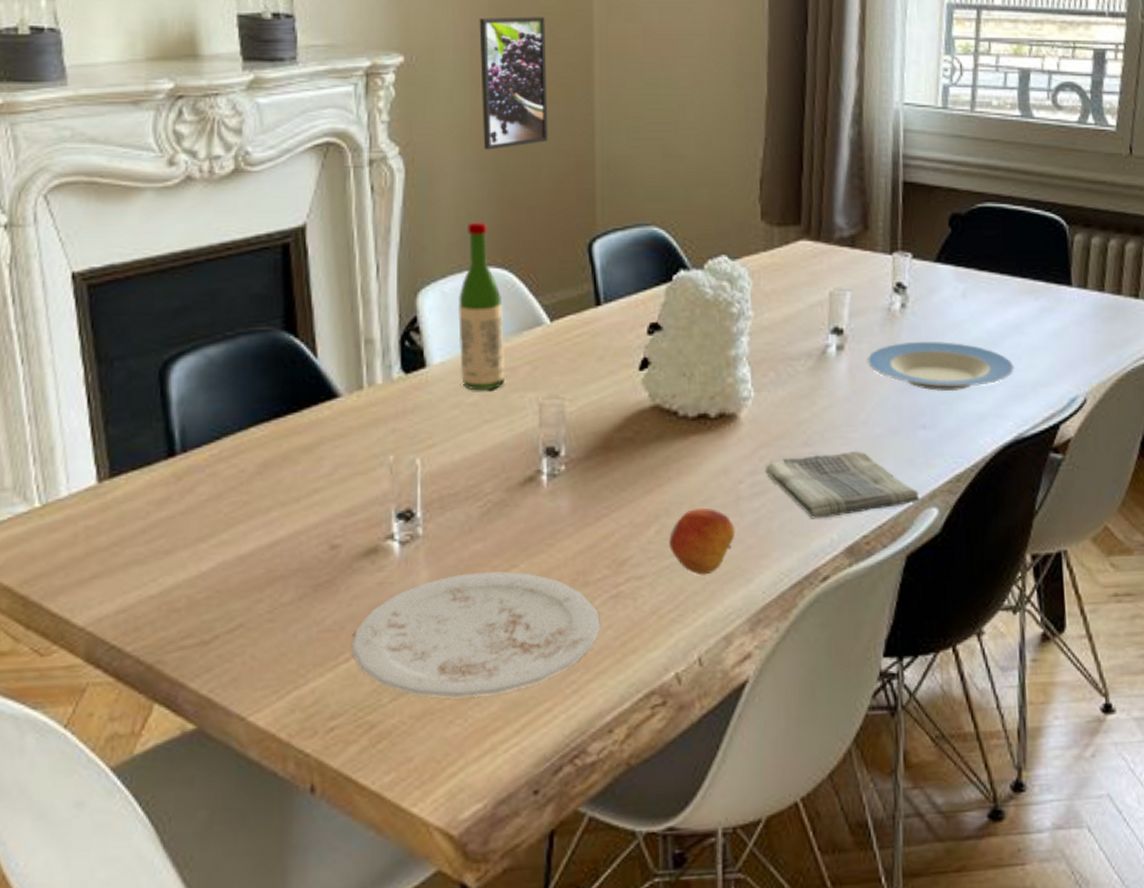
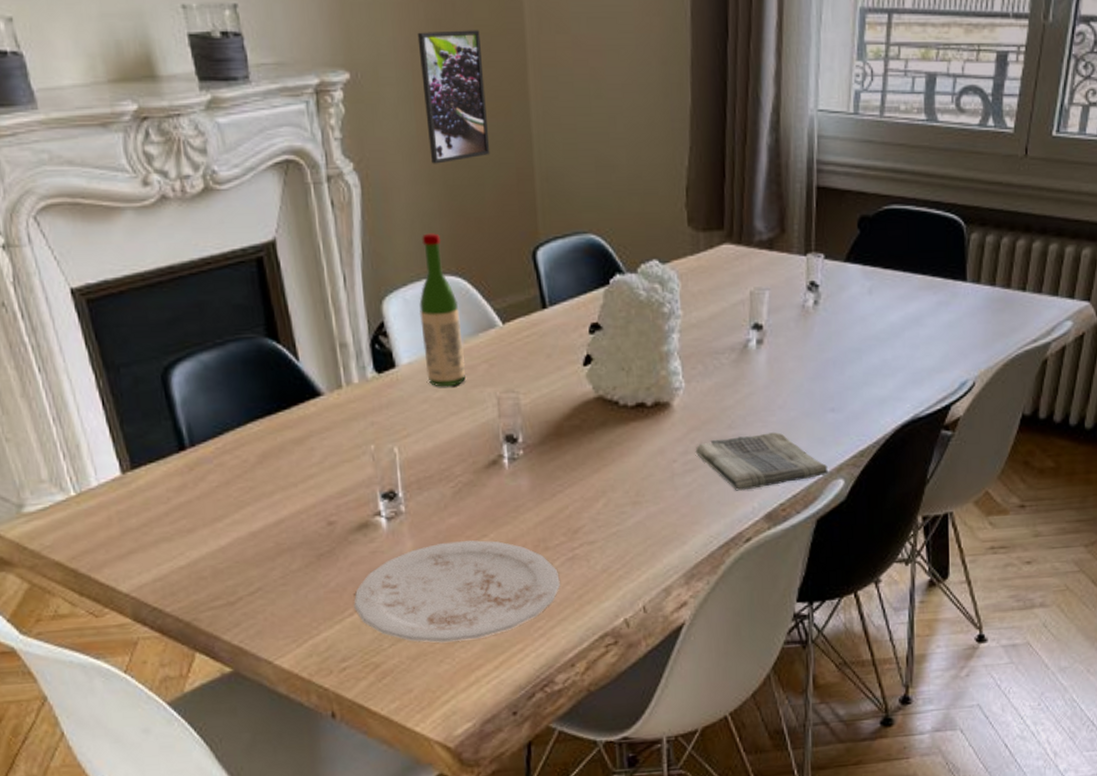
fruit: present [669,508,736,575] -> none [615,484,671,540]
plate: present [867,341,1015,392] -> none [783,334,913,379]

